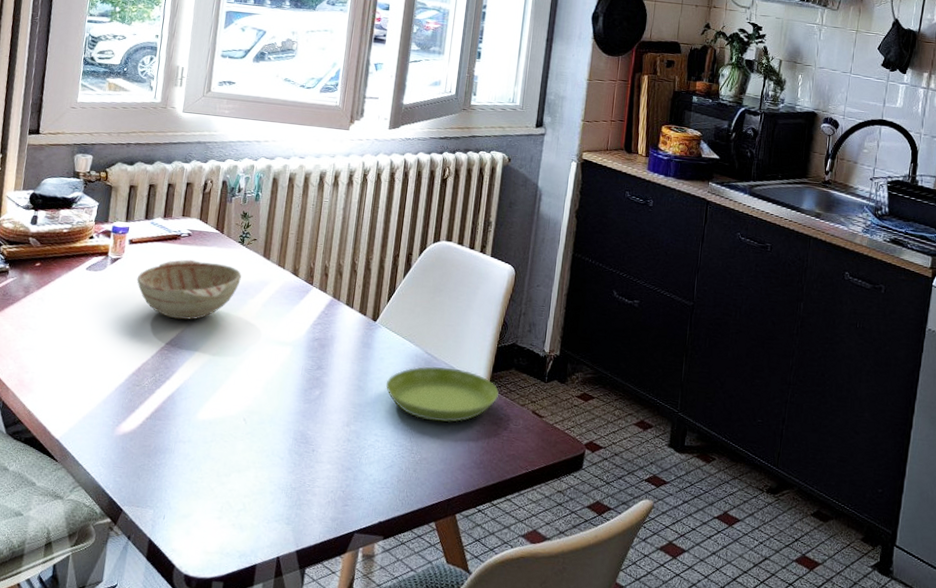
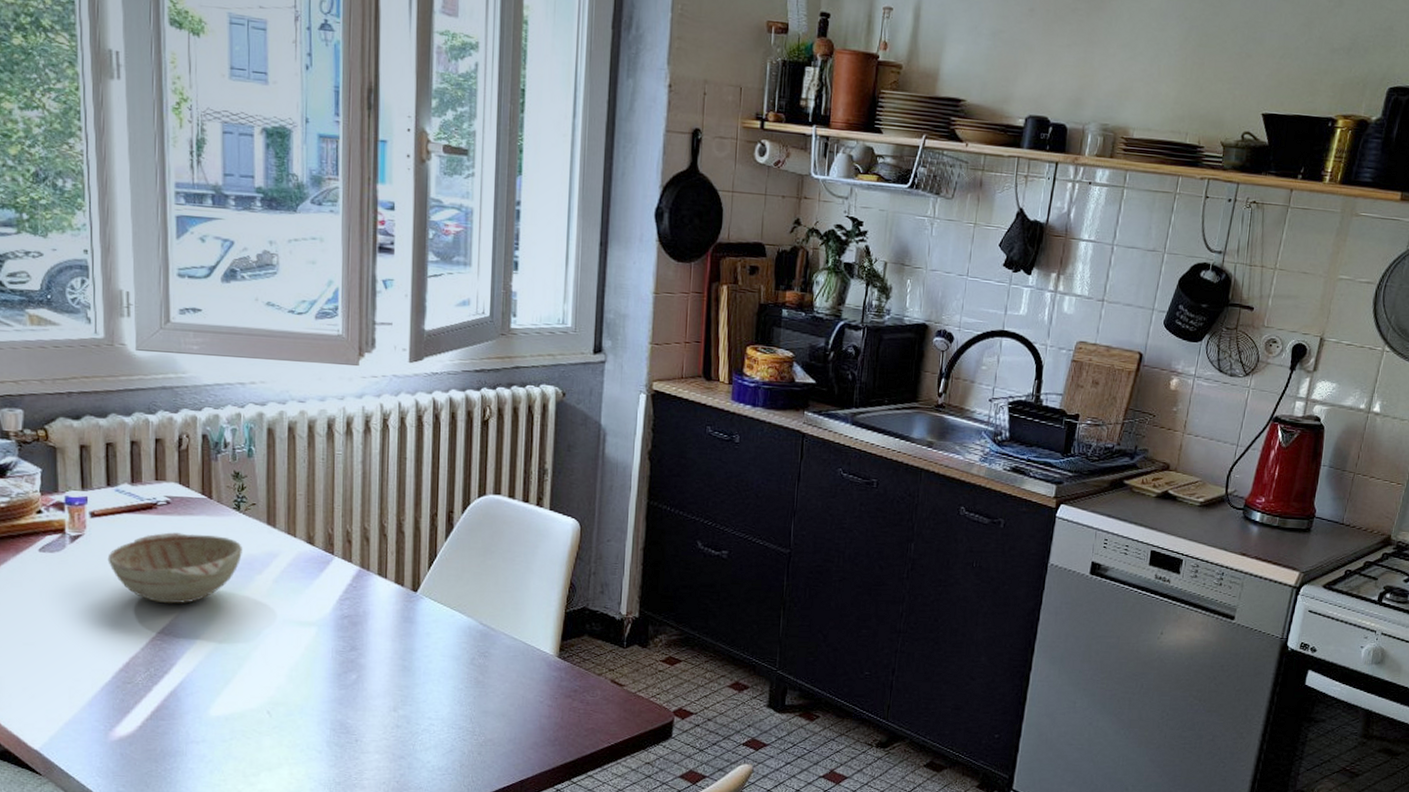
saucer: present [385,366,499,423] -> none [435,638,570,700]

